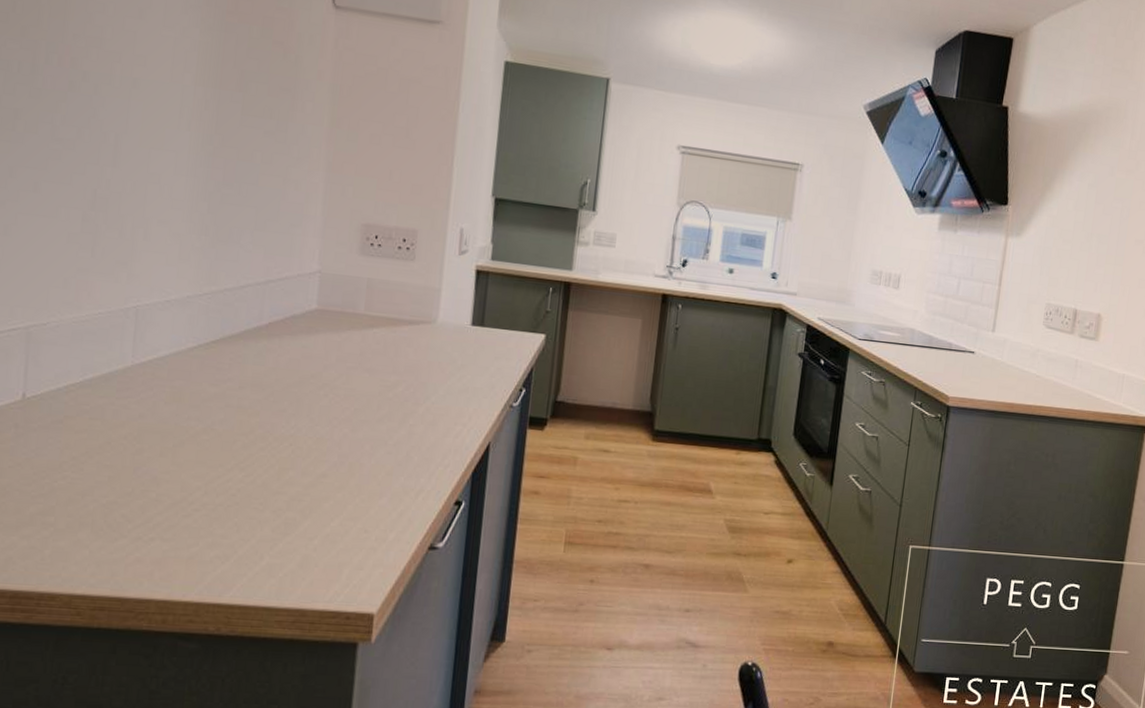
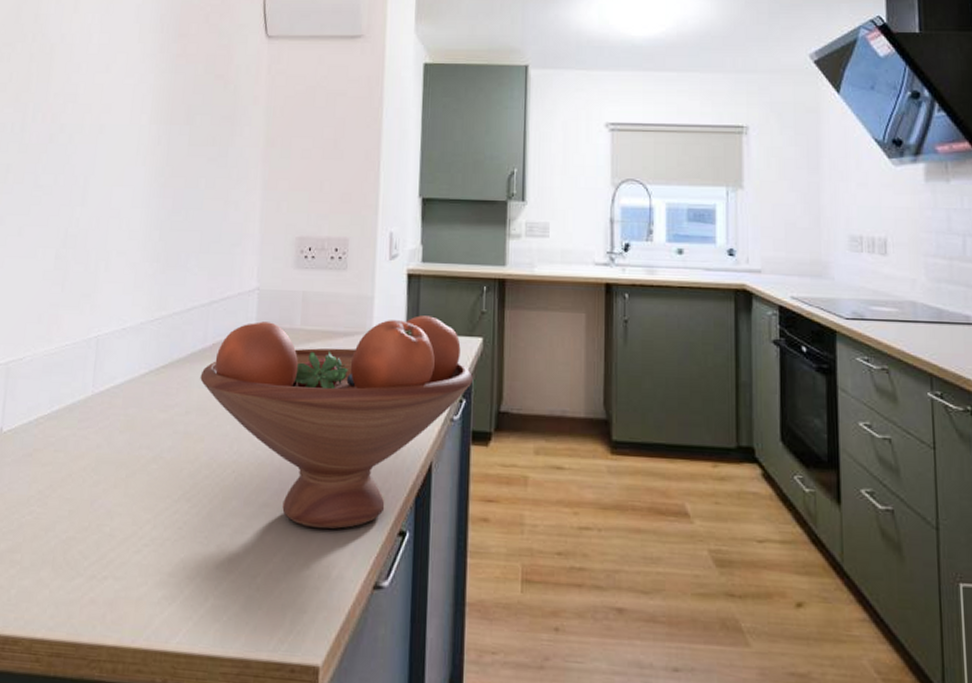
fruit bowl: none [255,304,533,498] -> present [200,315,473,529]

